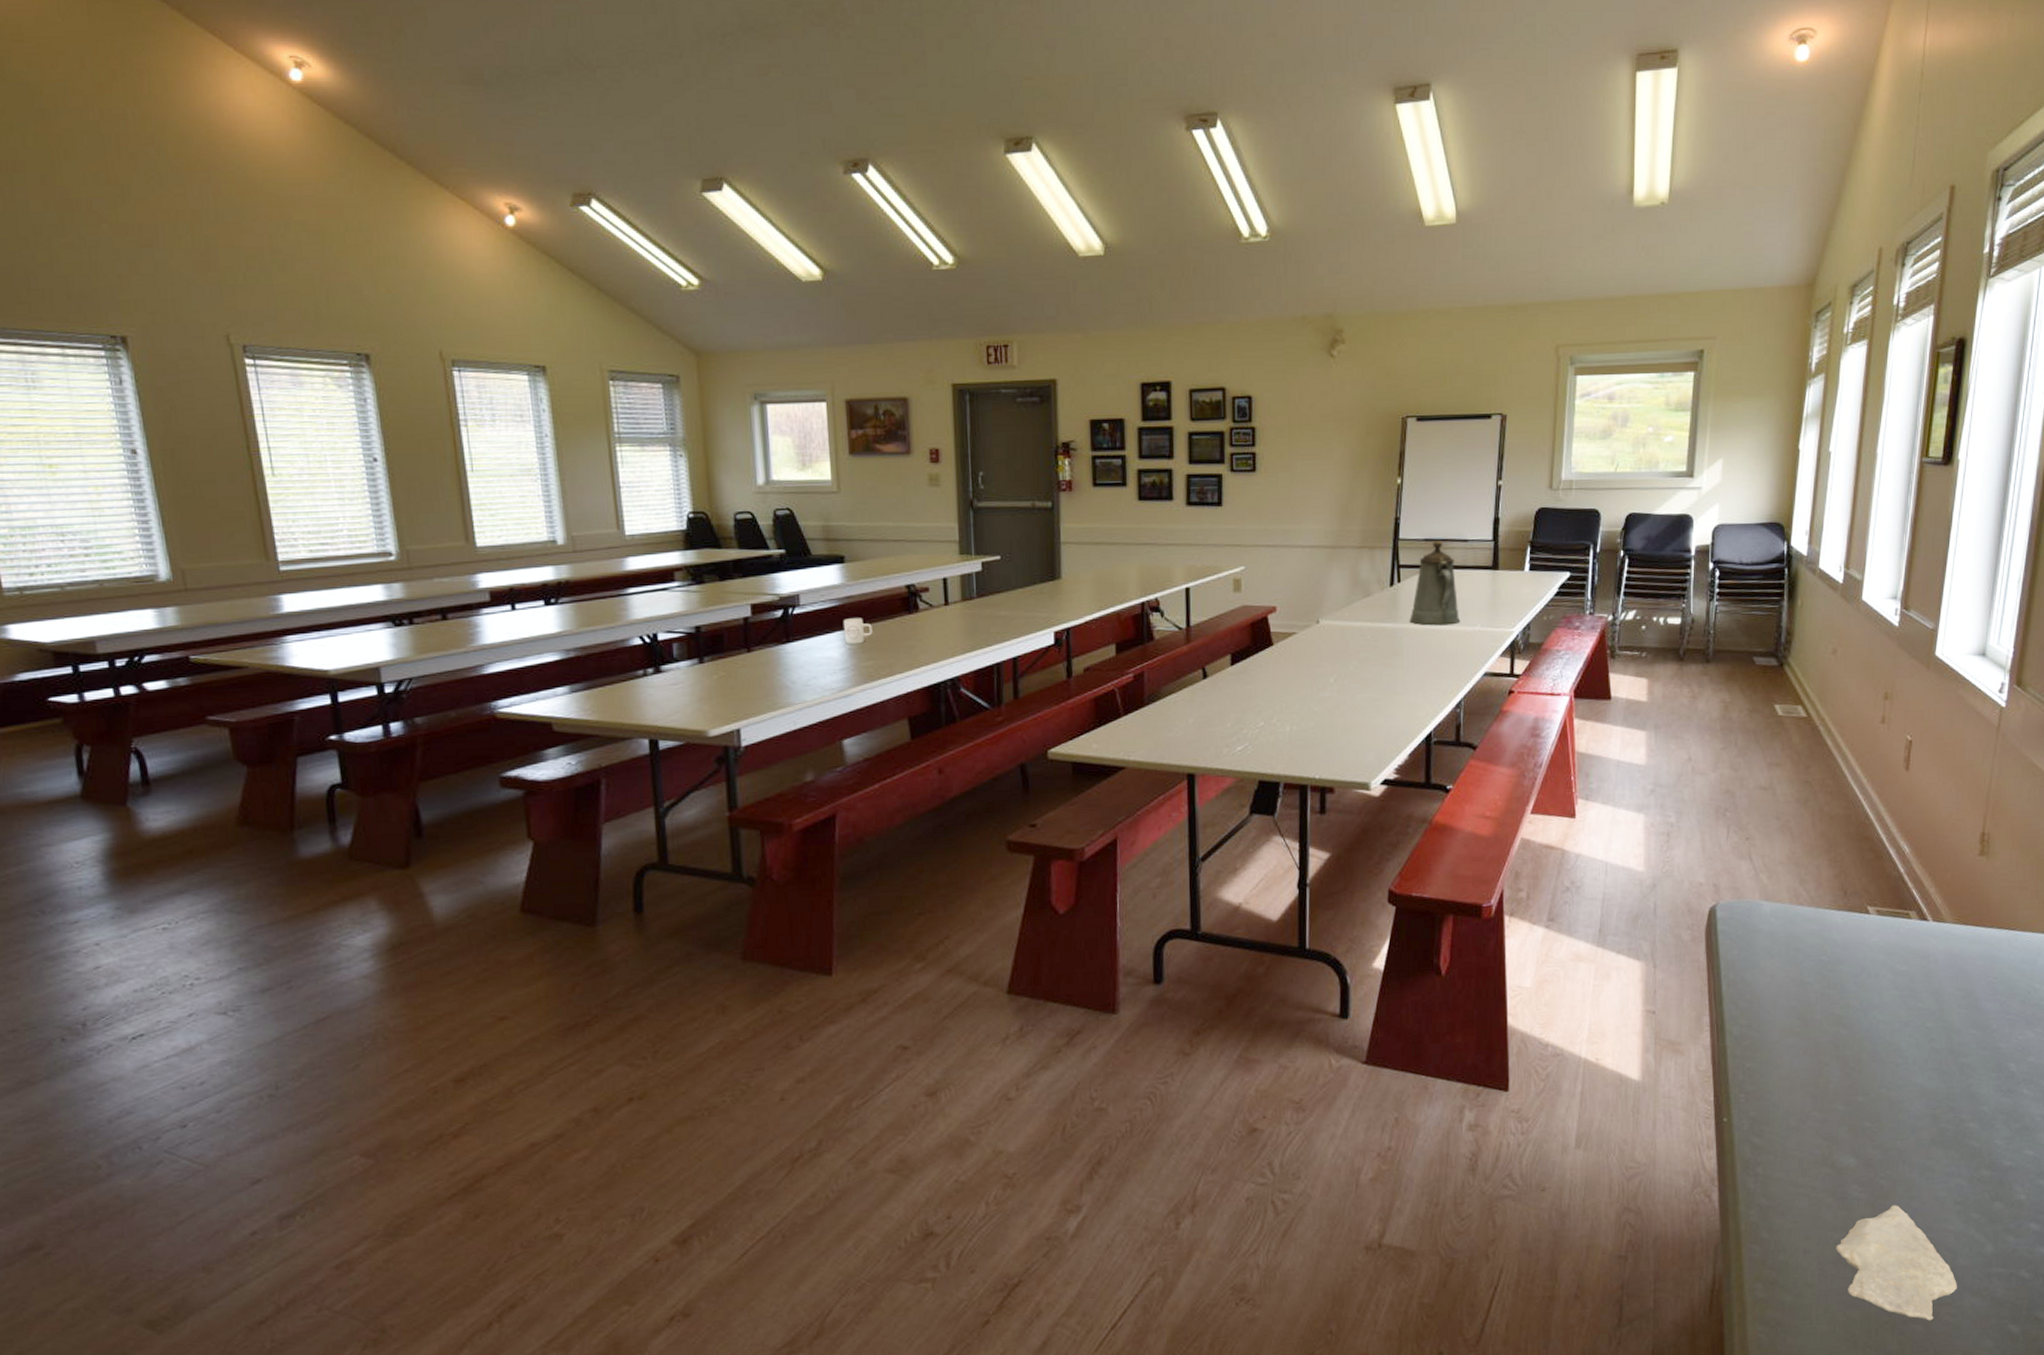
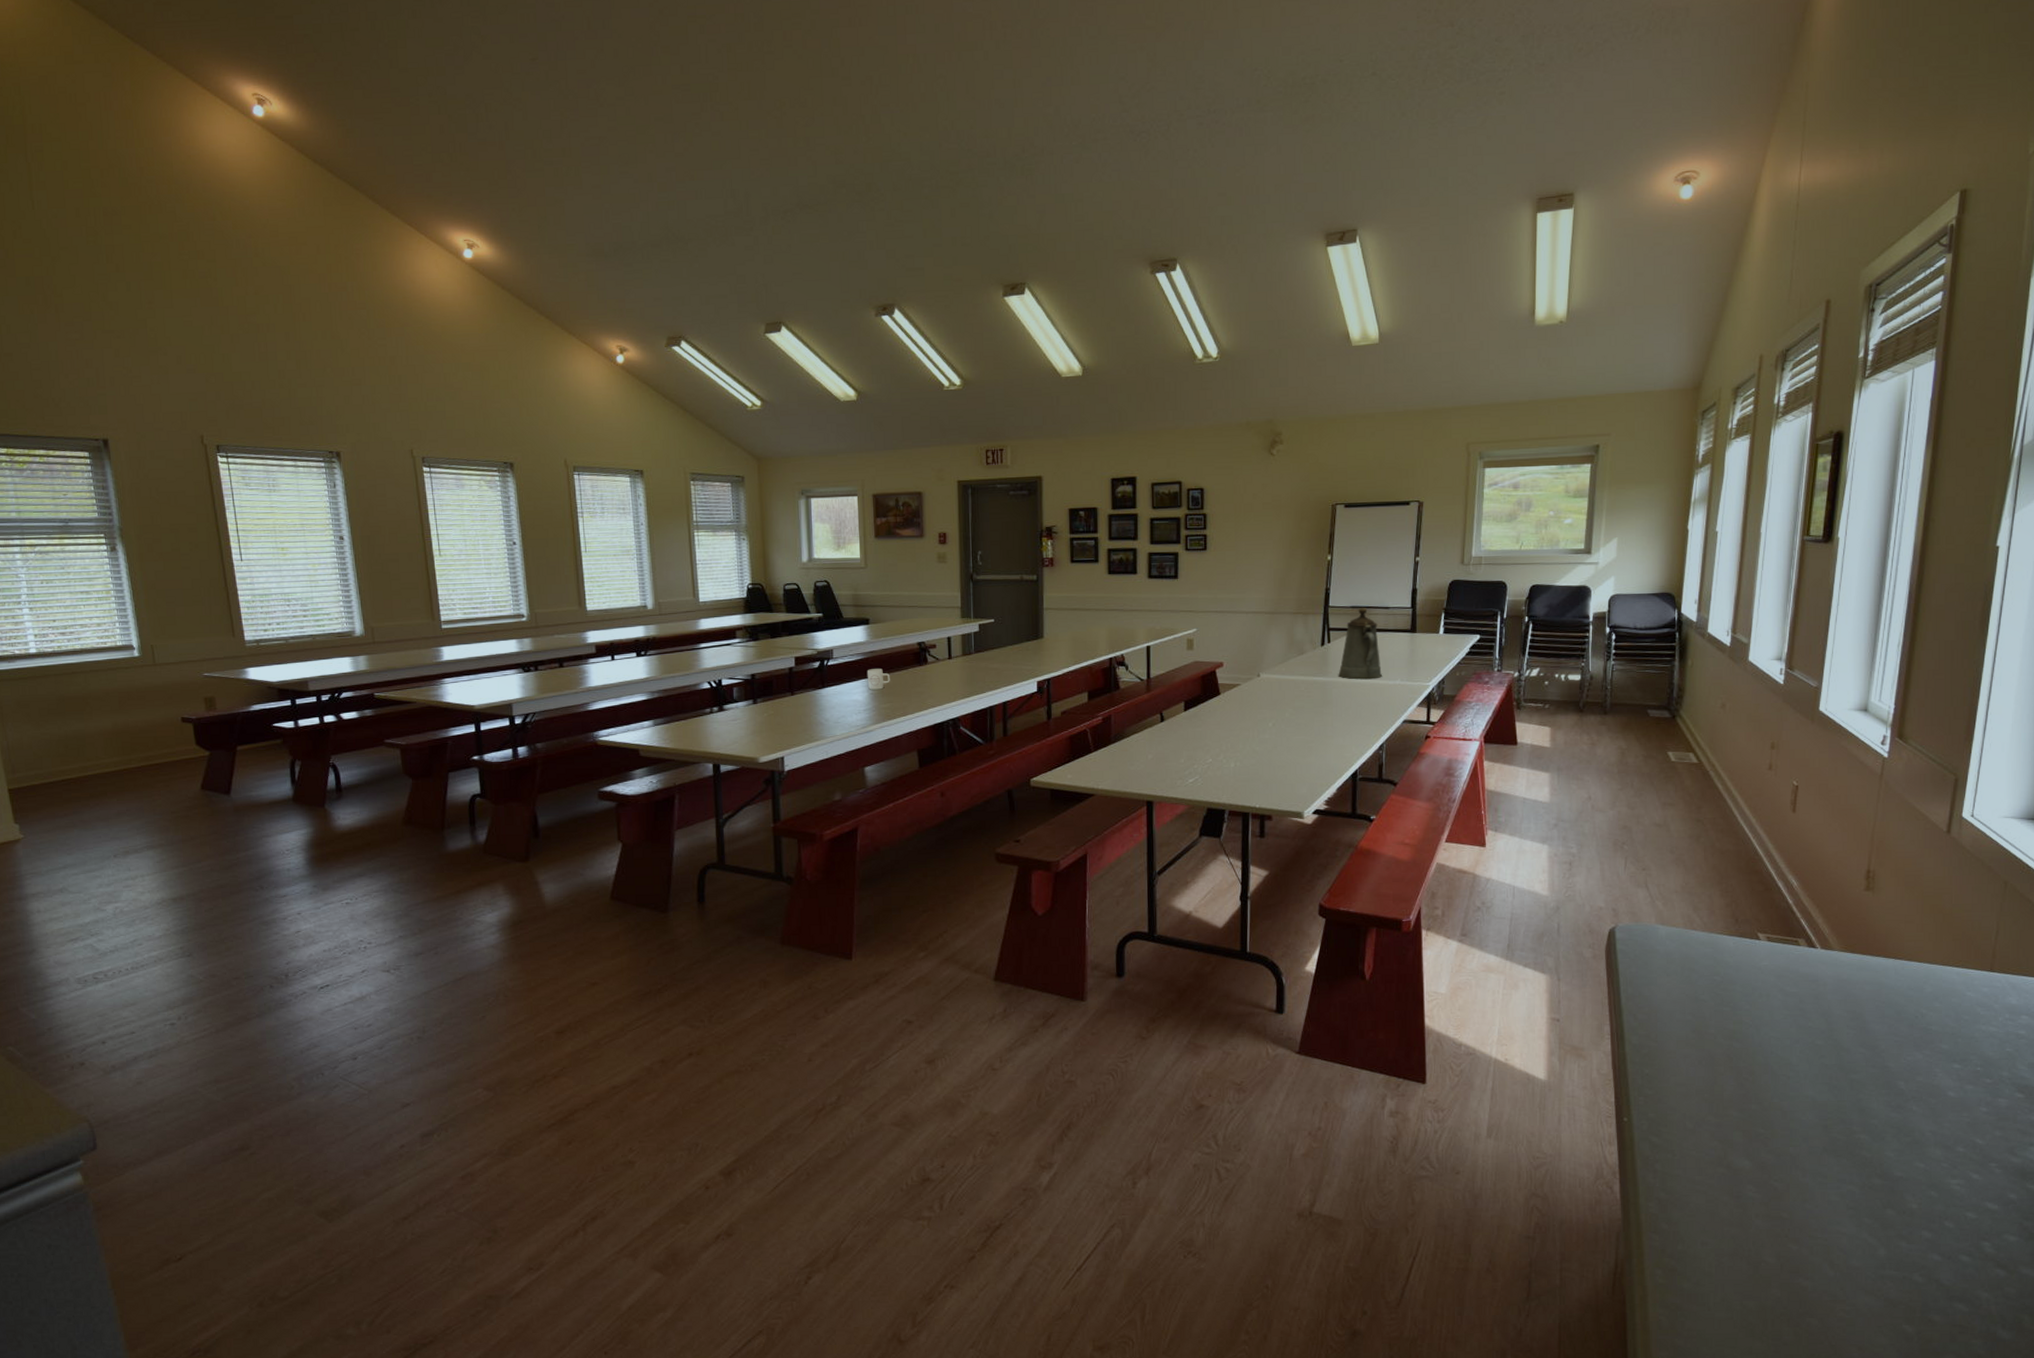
tissue: present [1836,1205,1957,1321] -> none [1732,1206,1851,1316]

